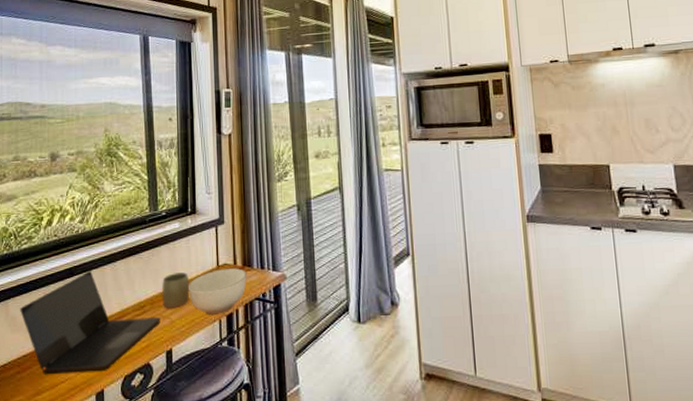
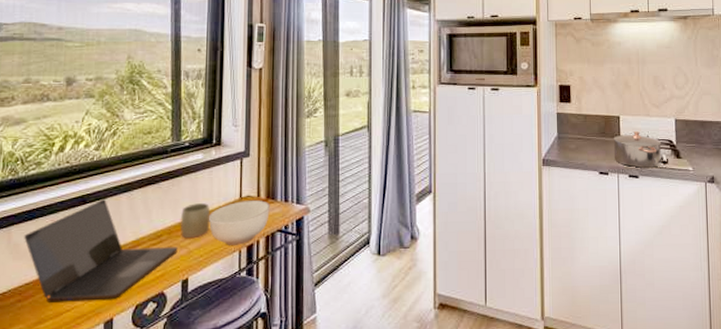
cooking pot: none [604,180,661,222] -> present [613,130,662,169]

